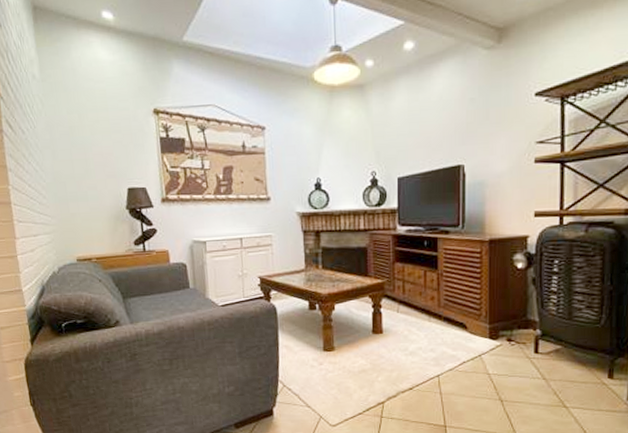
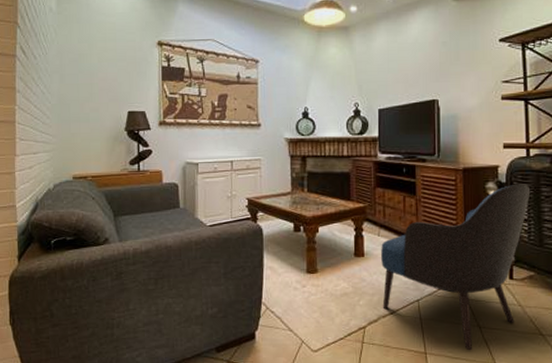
armchair: none [399,254,562,424] -> present [380,183,531,351]

